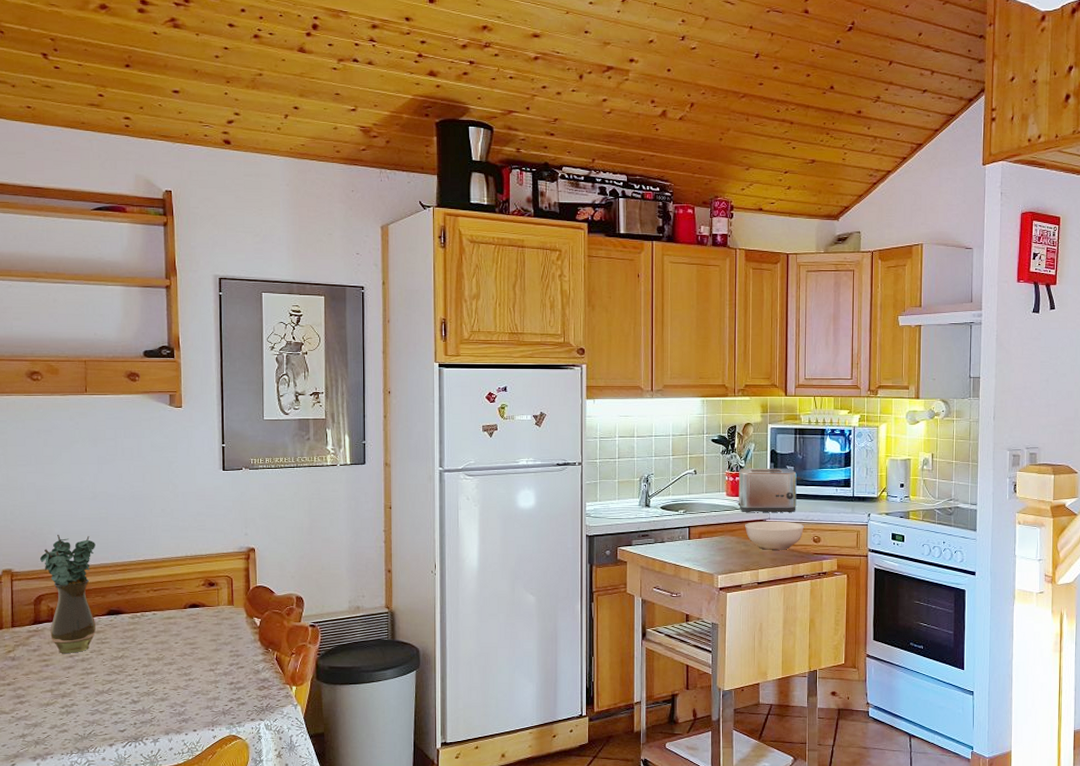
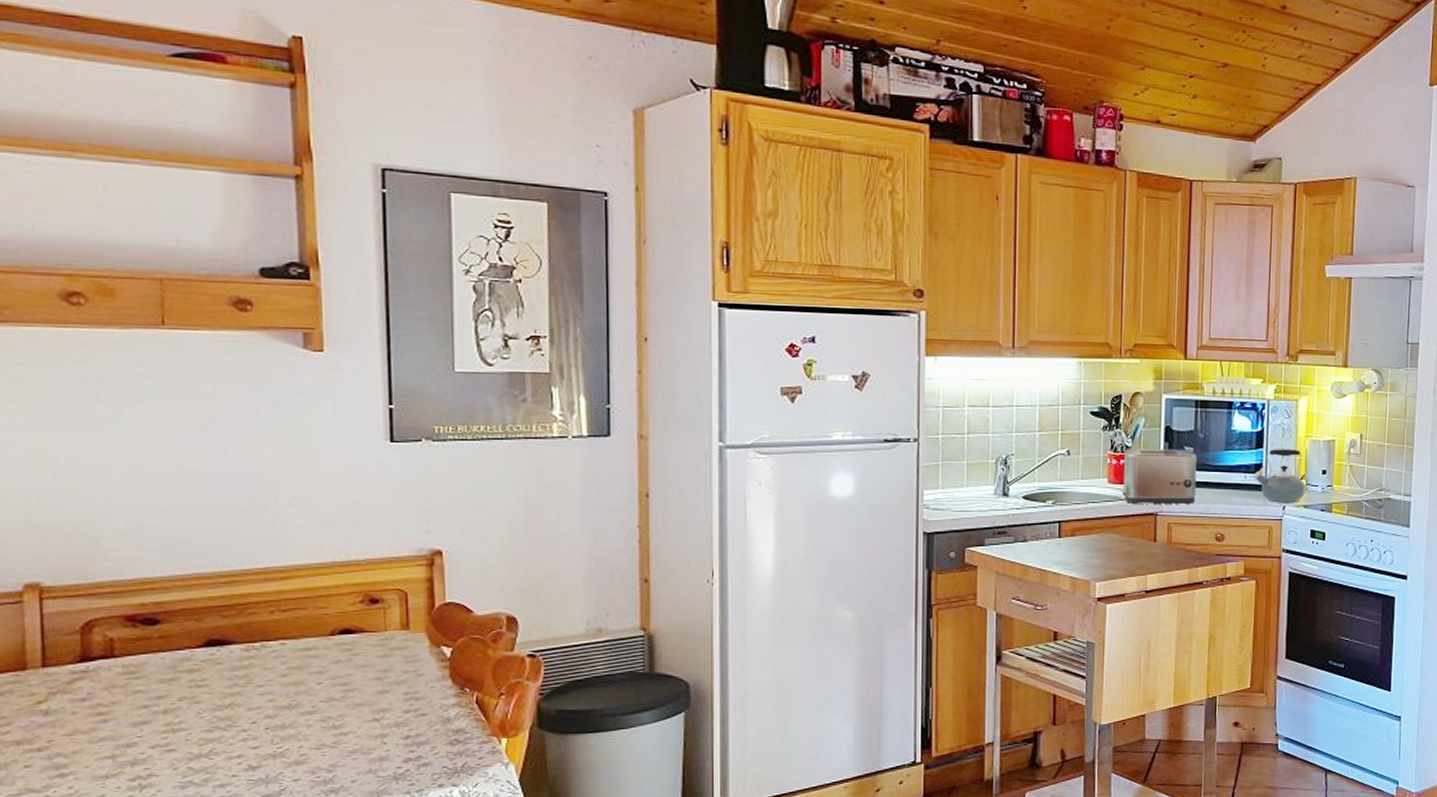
vase: present [40,535,97,653] -> none [89,532,188,703]
bowl: present [744,521,805,550] -> none [1130,514,1206,550]
kettle: none [843,467,887,510] -> present [1254,449,1306,502]

